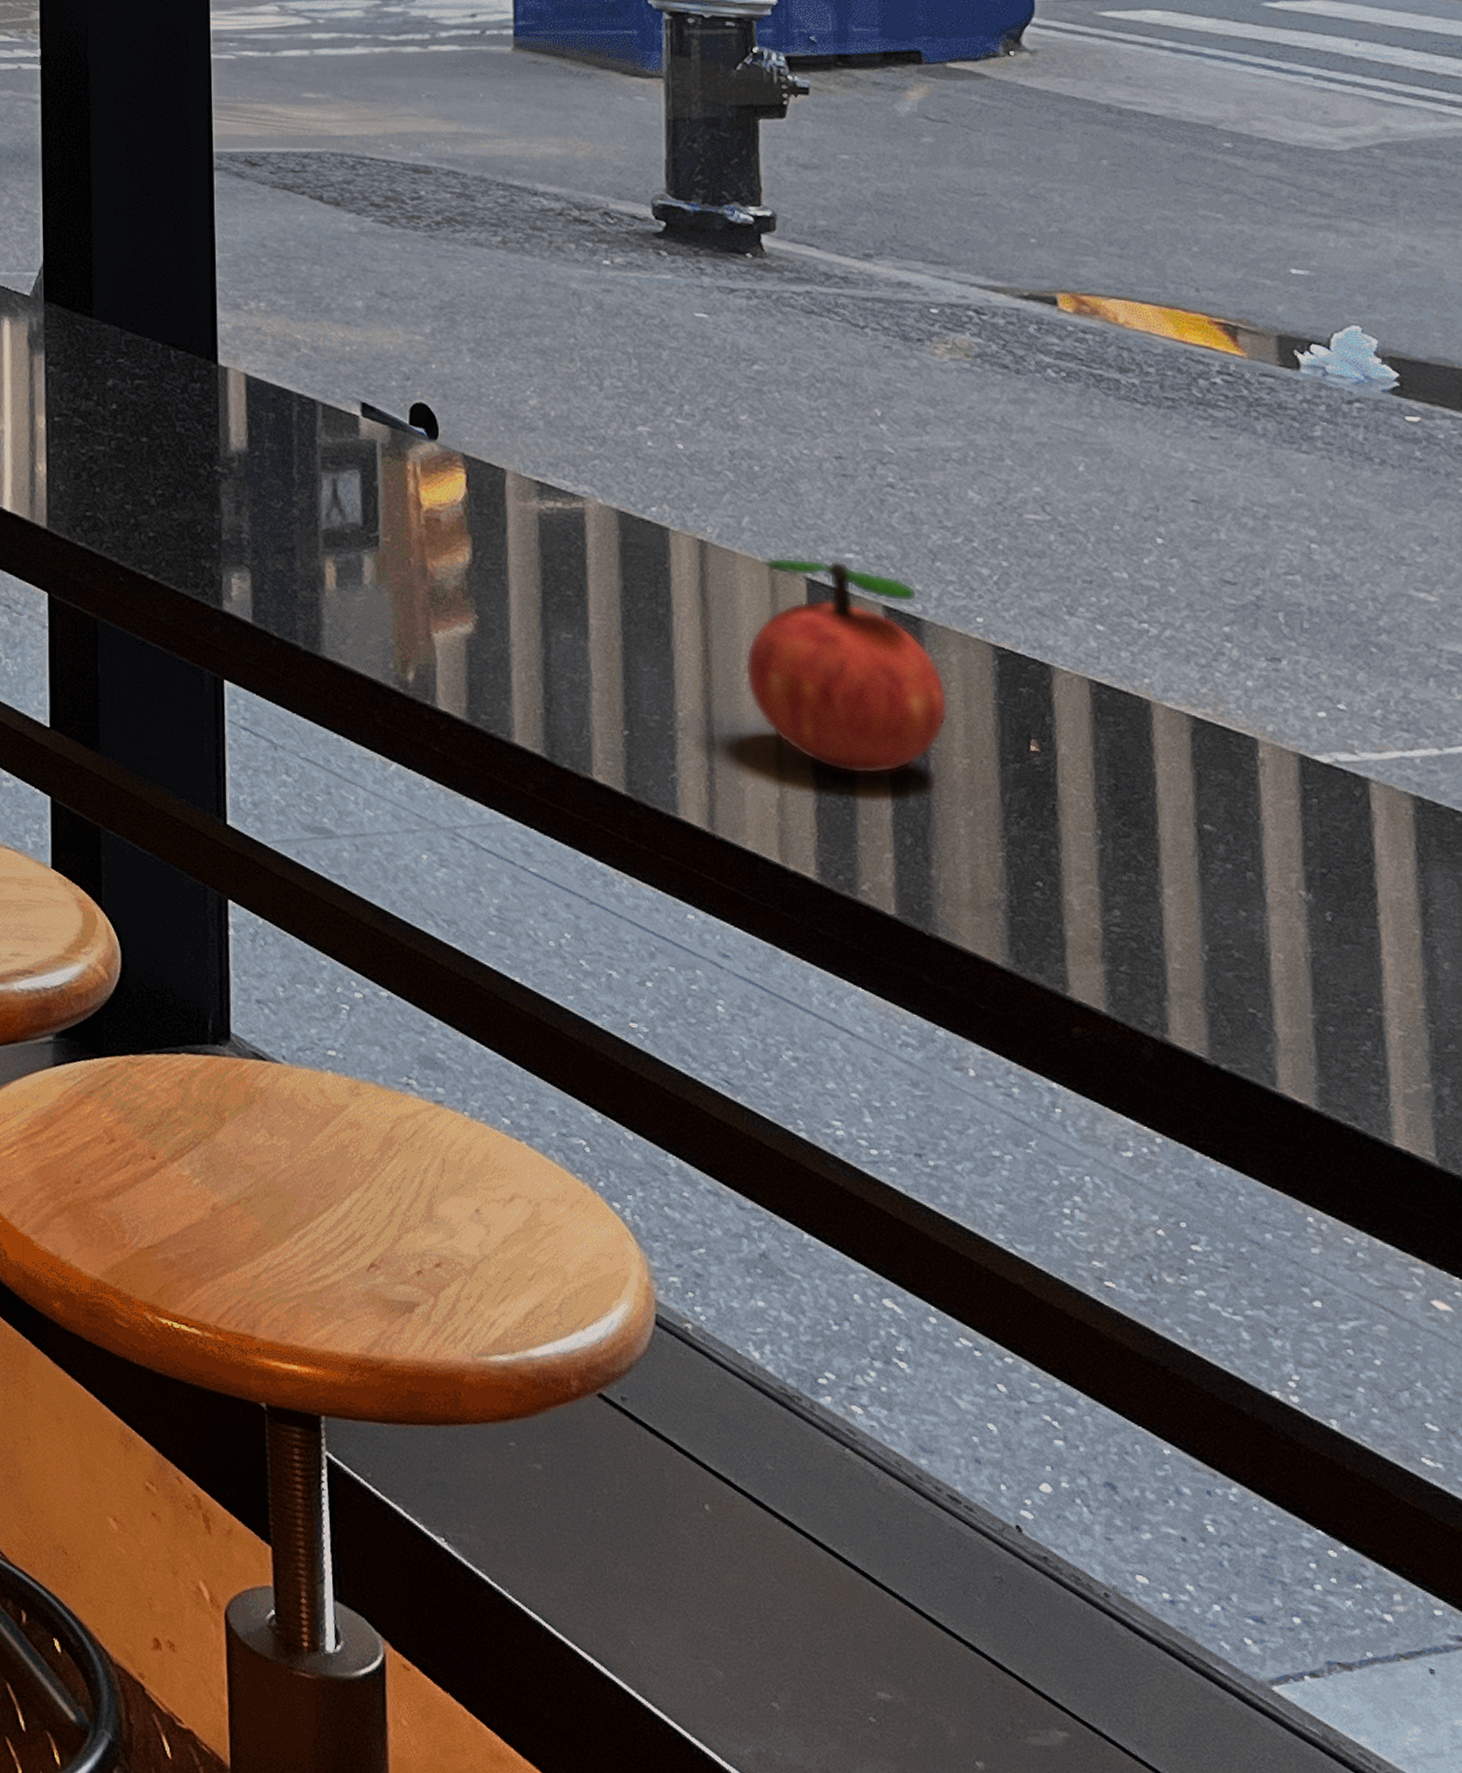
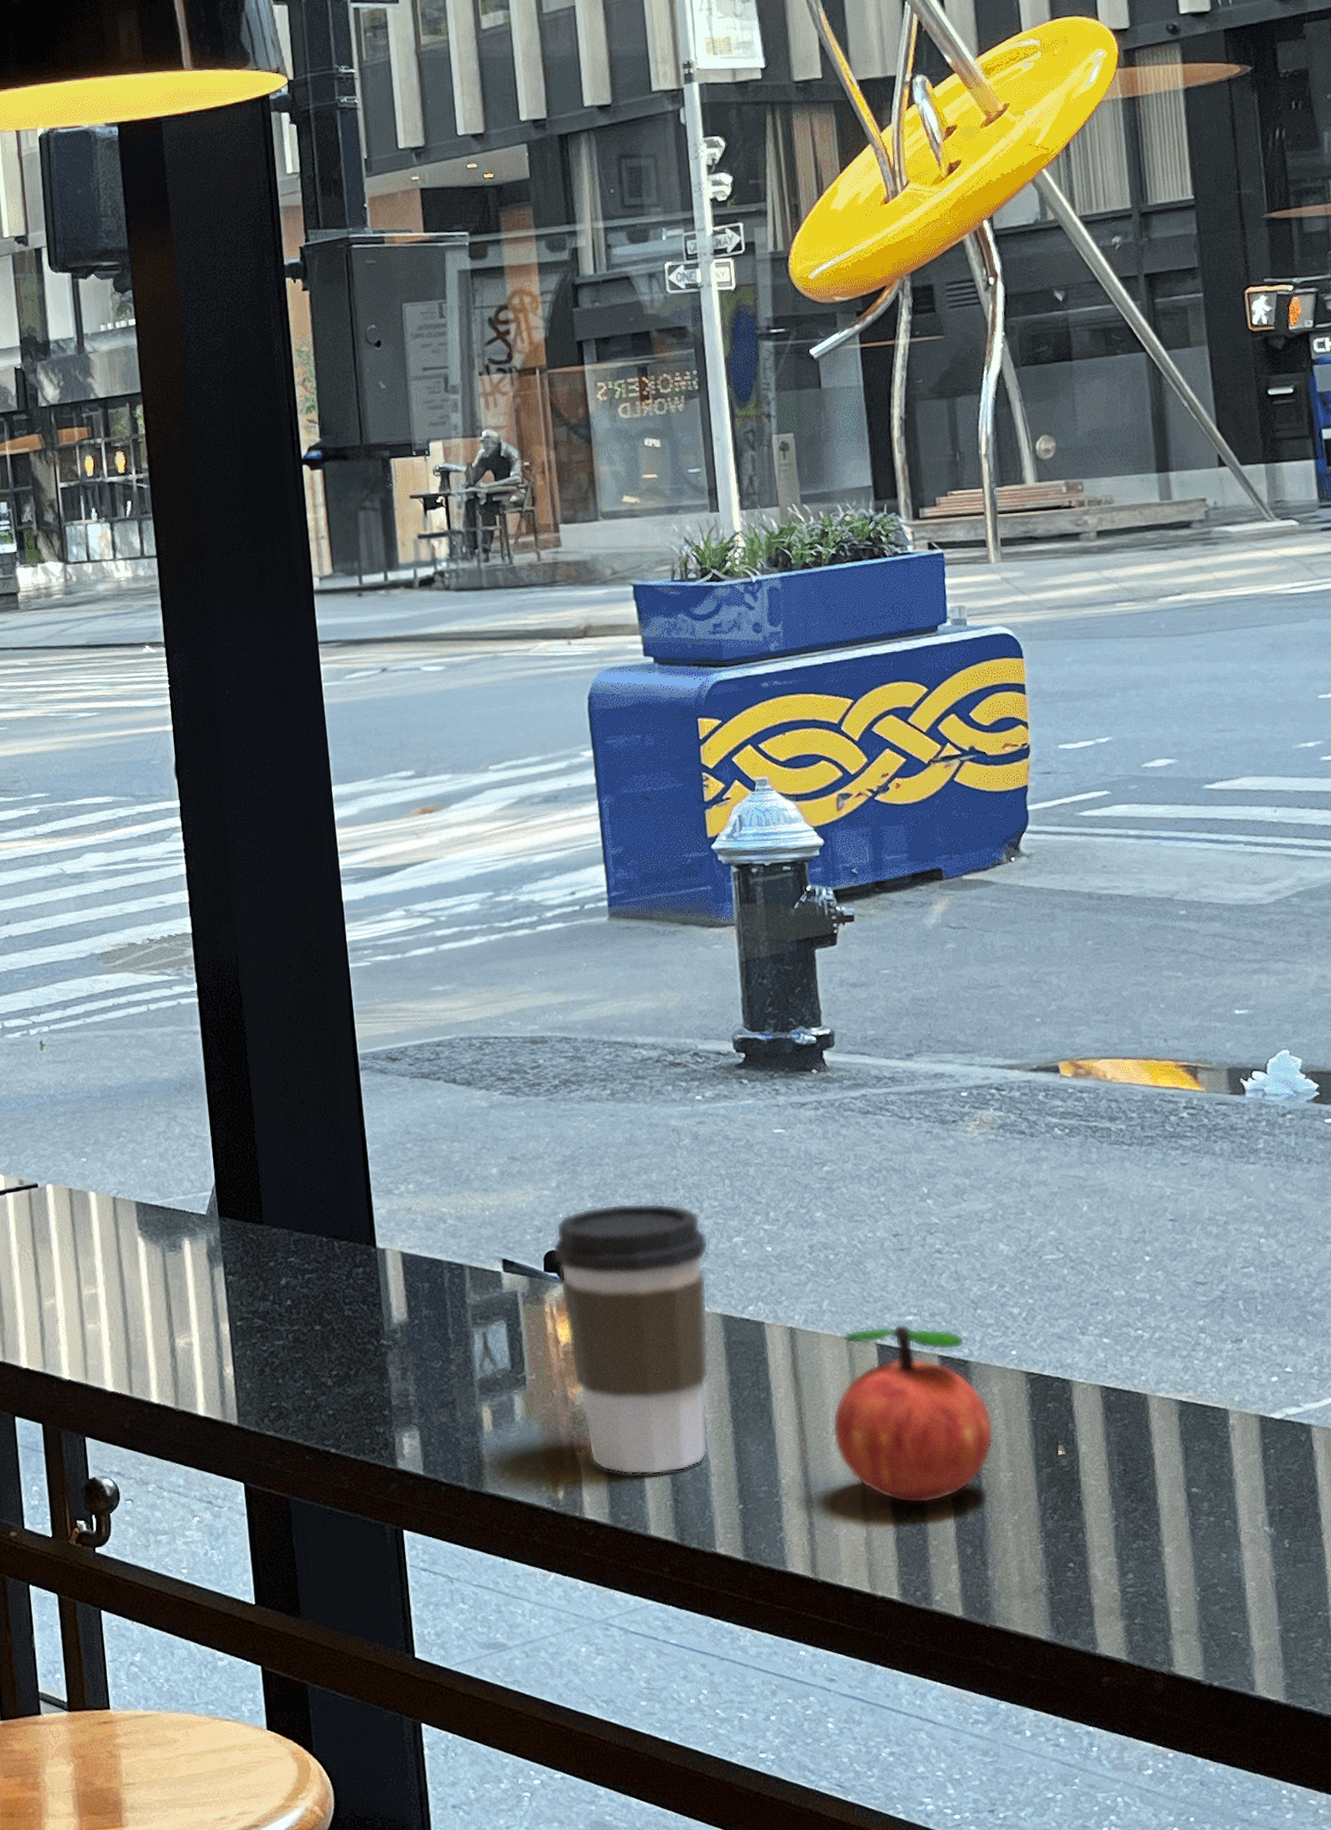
coffee cup: none [420,363,607,678] -> present [552,1202,709,1475]

